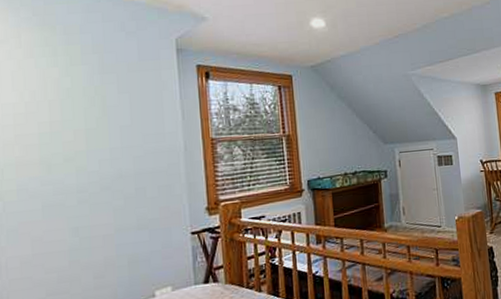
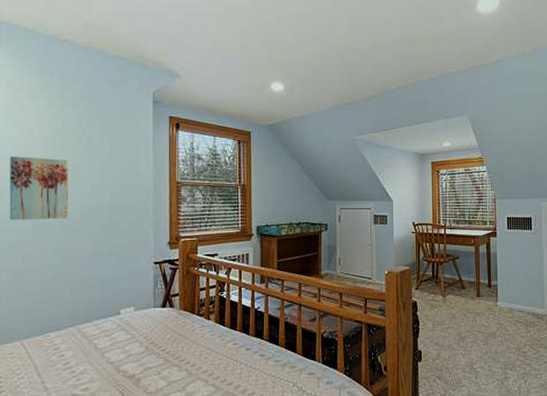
wall art: none [9,124,85,200] -> present [9,156,69,220]

